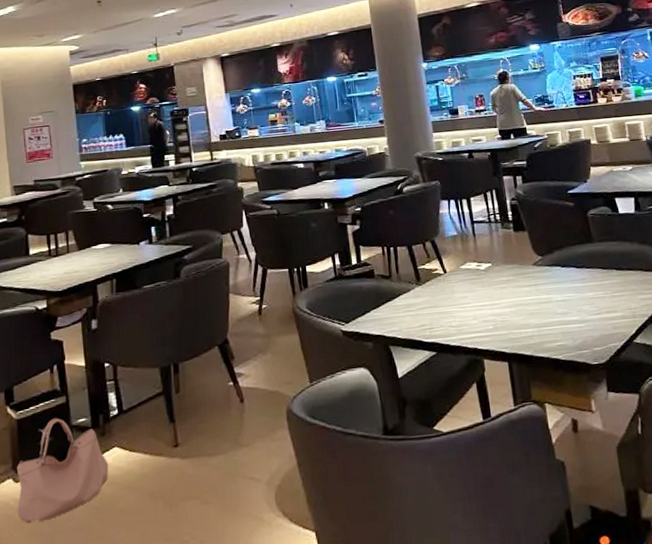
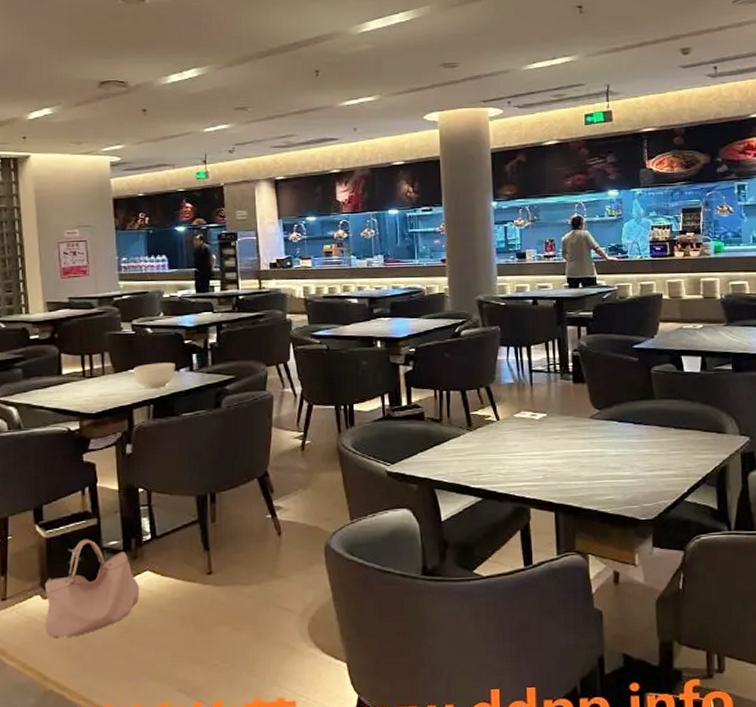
bowl: none [96,236,136,264] -> present [133,362,175,390]

